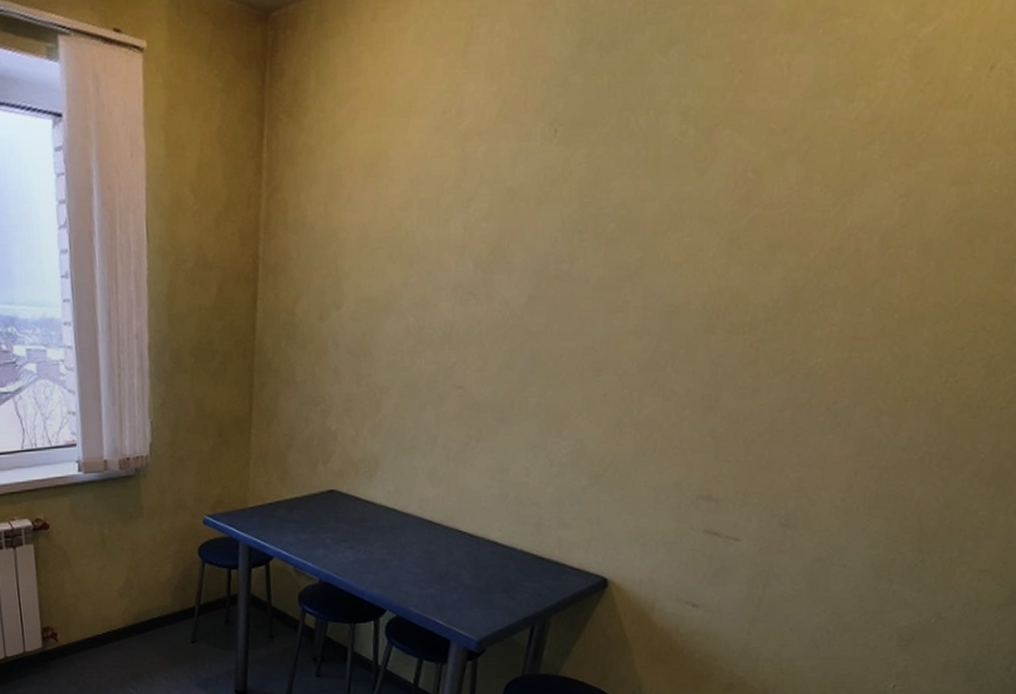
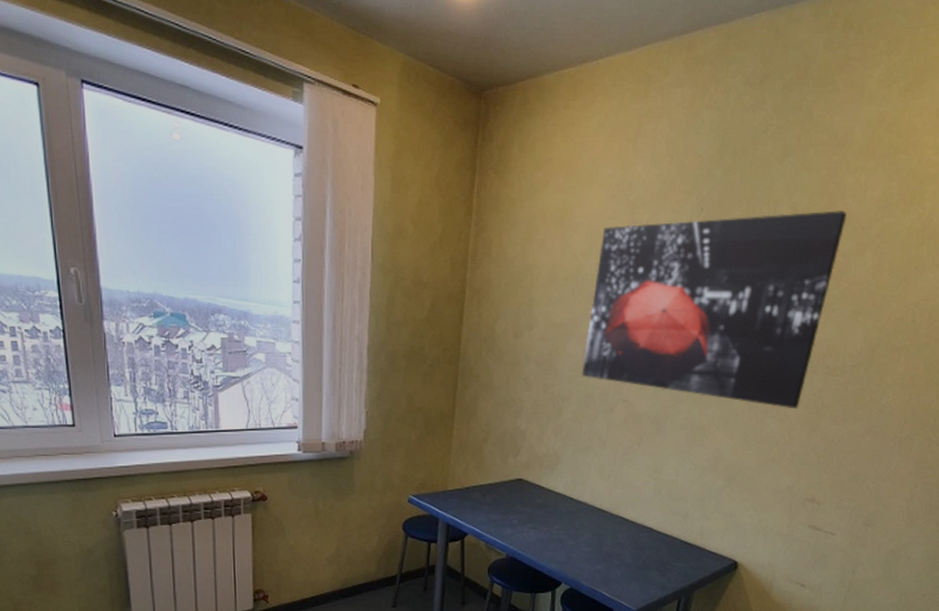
wall art: none [403,107,760,382] -> present [582,209,847,409]

